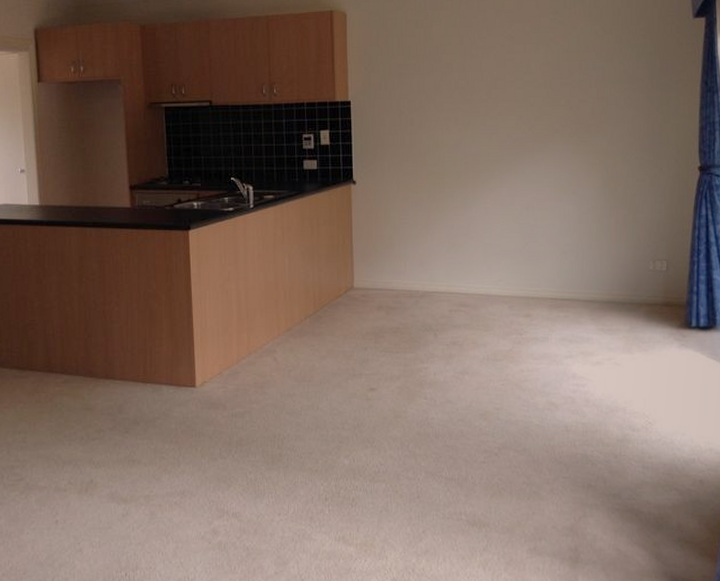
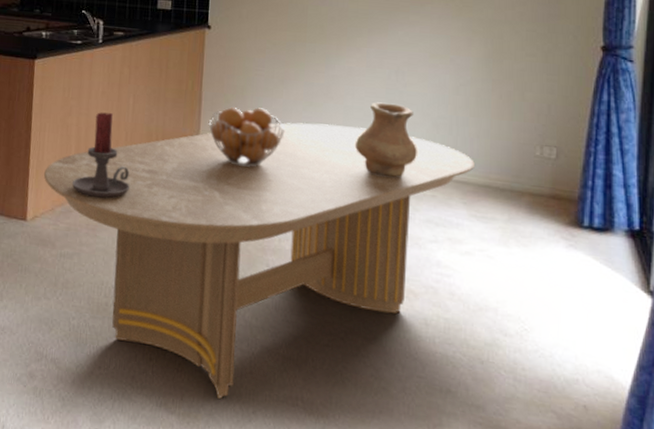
dining table: none [208,262,599,526] -> present [43,122,475,400]
candle holder: none [236,274,292,356] -> present [71,112,130,199]
fruit basket: none [361,254,432,310] -> present [208,106,285,167]
vase: none [495,237,550,303] -> present [354,102,417,177]

